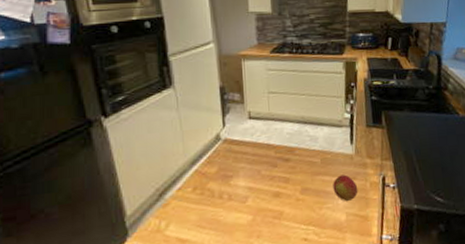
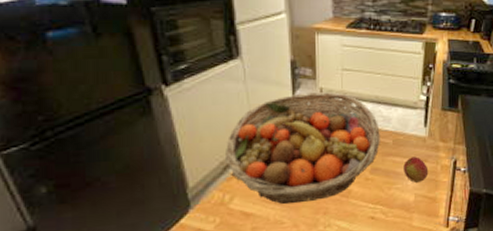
fruit basket: none [160,114,309,229] -> present [224,92,380,205]

